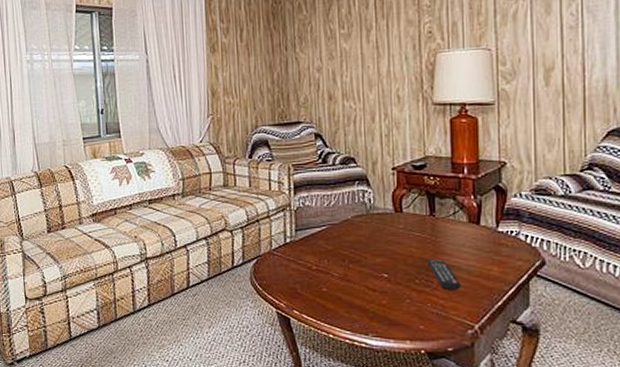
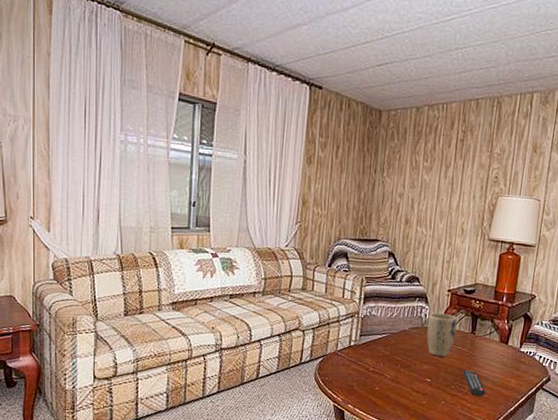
plant pot: none [374,196,410,247] -> present [426,313,457,357]

